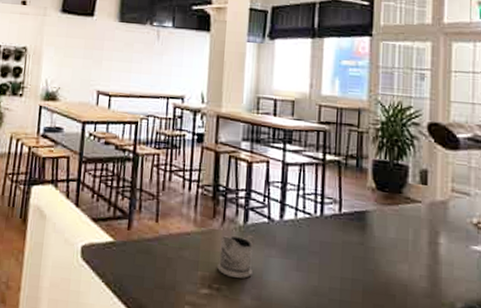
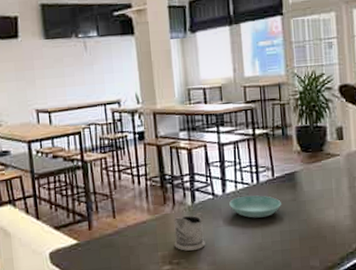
saucer: none [286,227,346,257] -> present [229,195,281,218]

